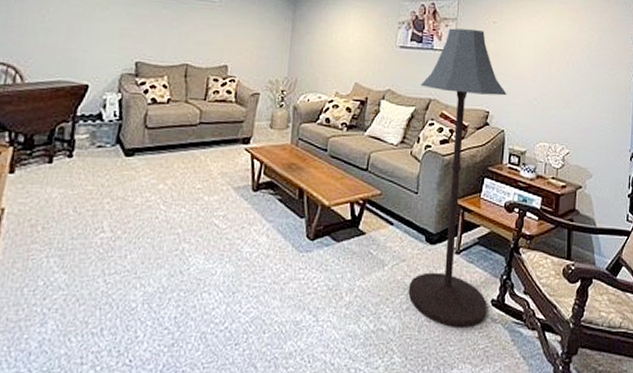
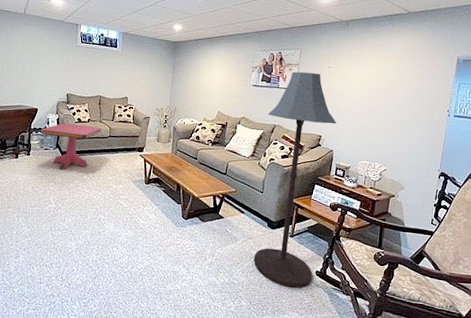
side table: none [92,105,189,177] -> present [41,123,102,170]

